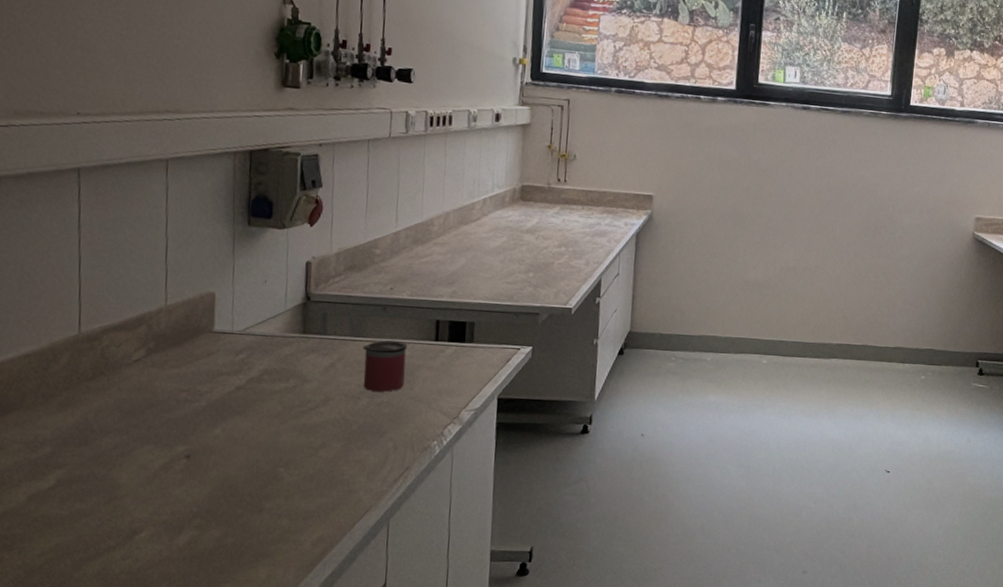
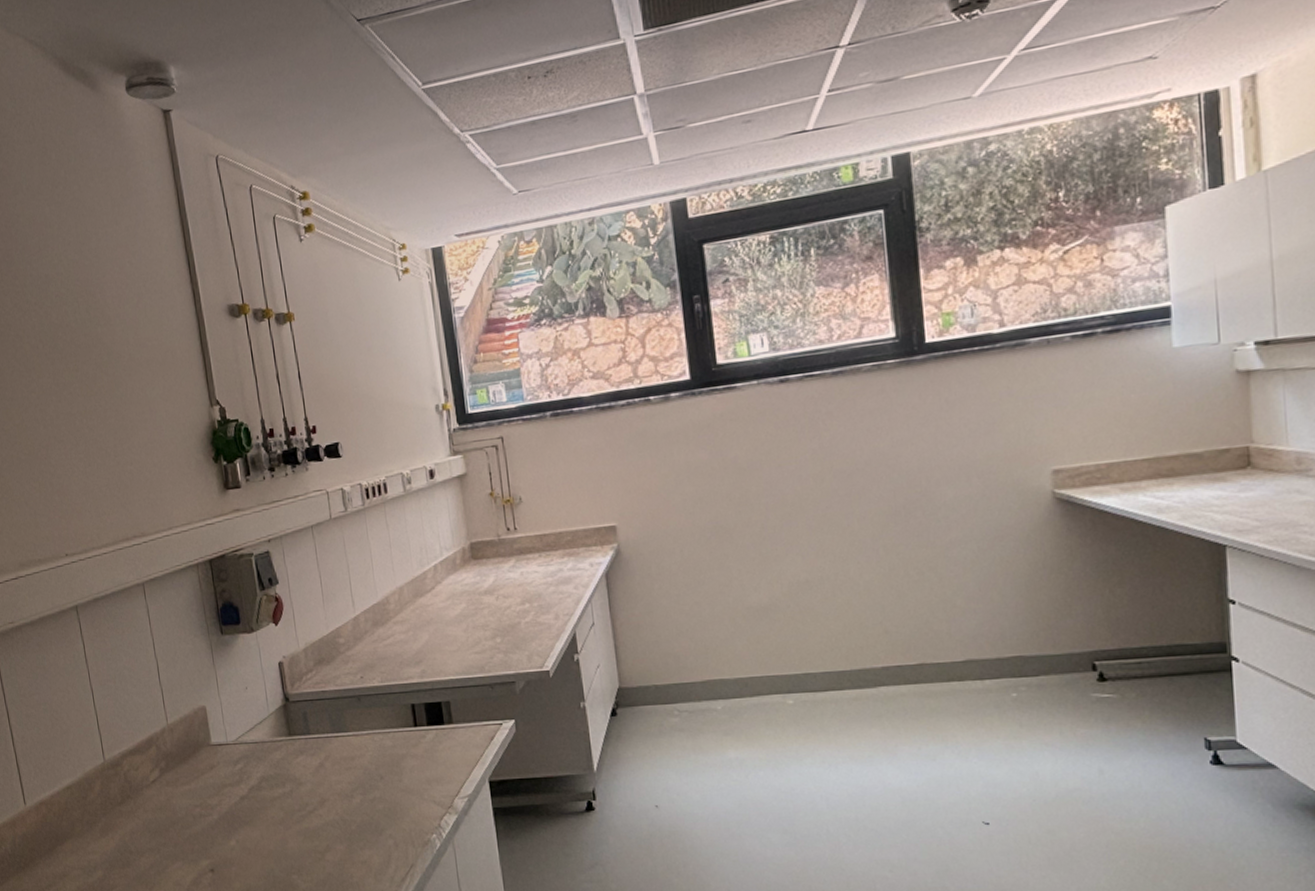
beverage cup: present [363,340,407,392] -> none [346,732,392,787]

